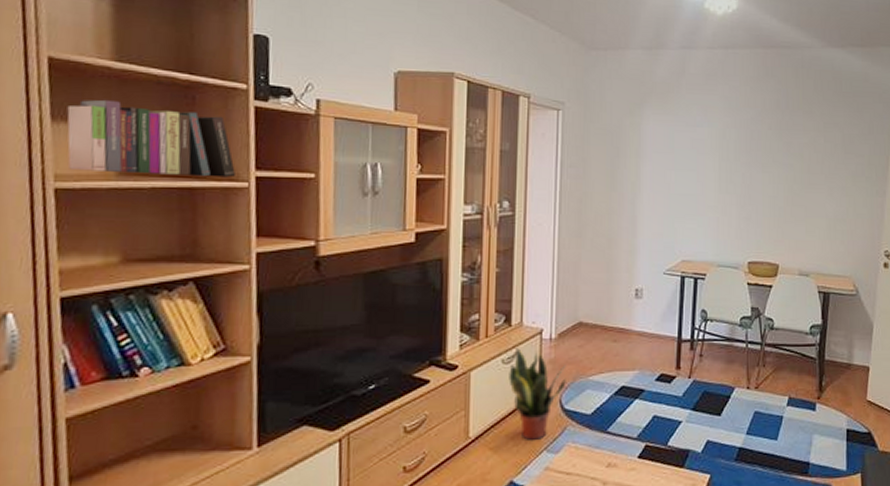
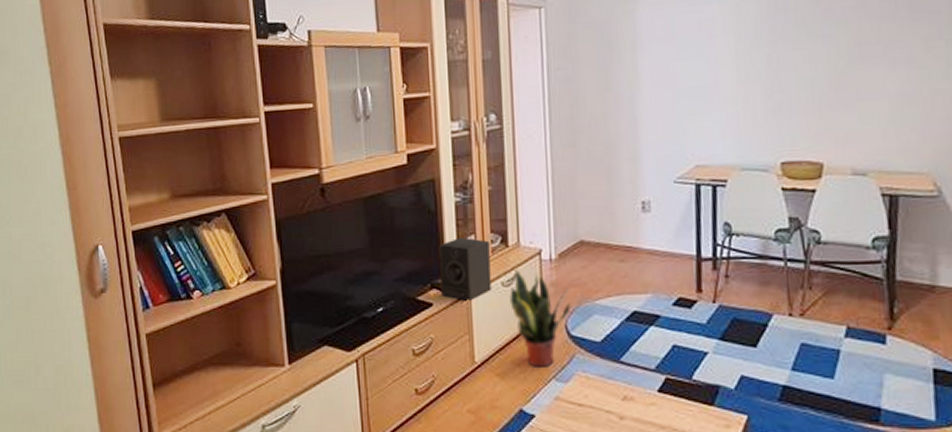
books: present [67,99,235,178] -> none [120,54,248,121]
studio monitor: none [440,316,493,378] -> present [439,238,492,301]

